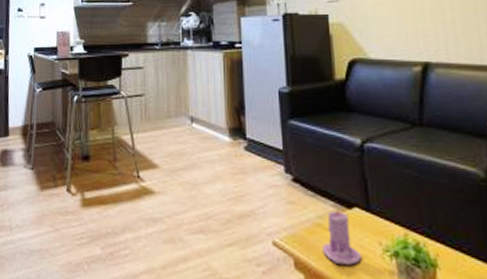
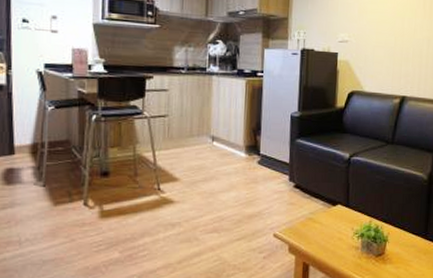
candle: present [322,207,362,265] -> none [311,205,339,246]

